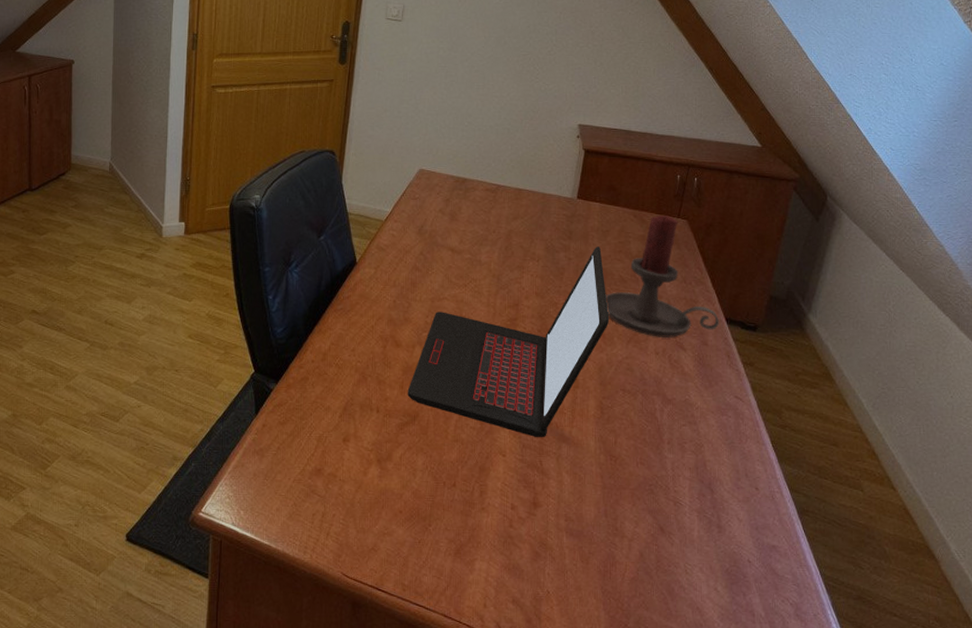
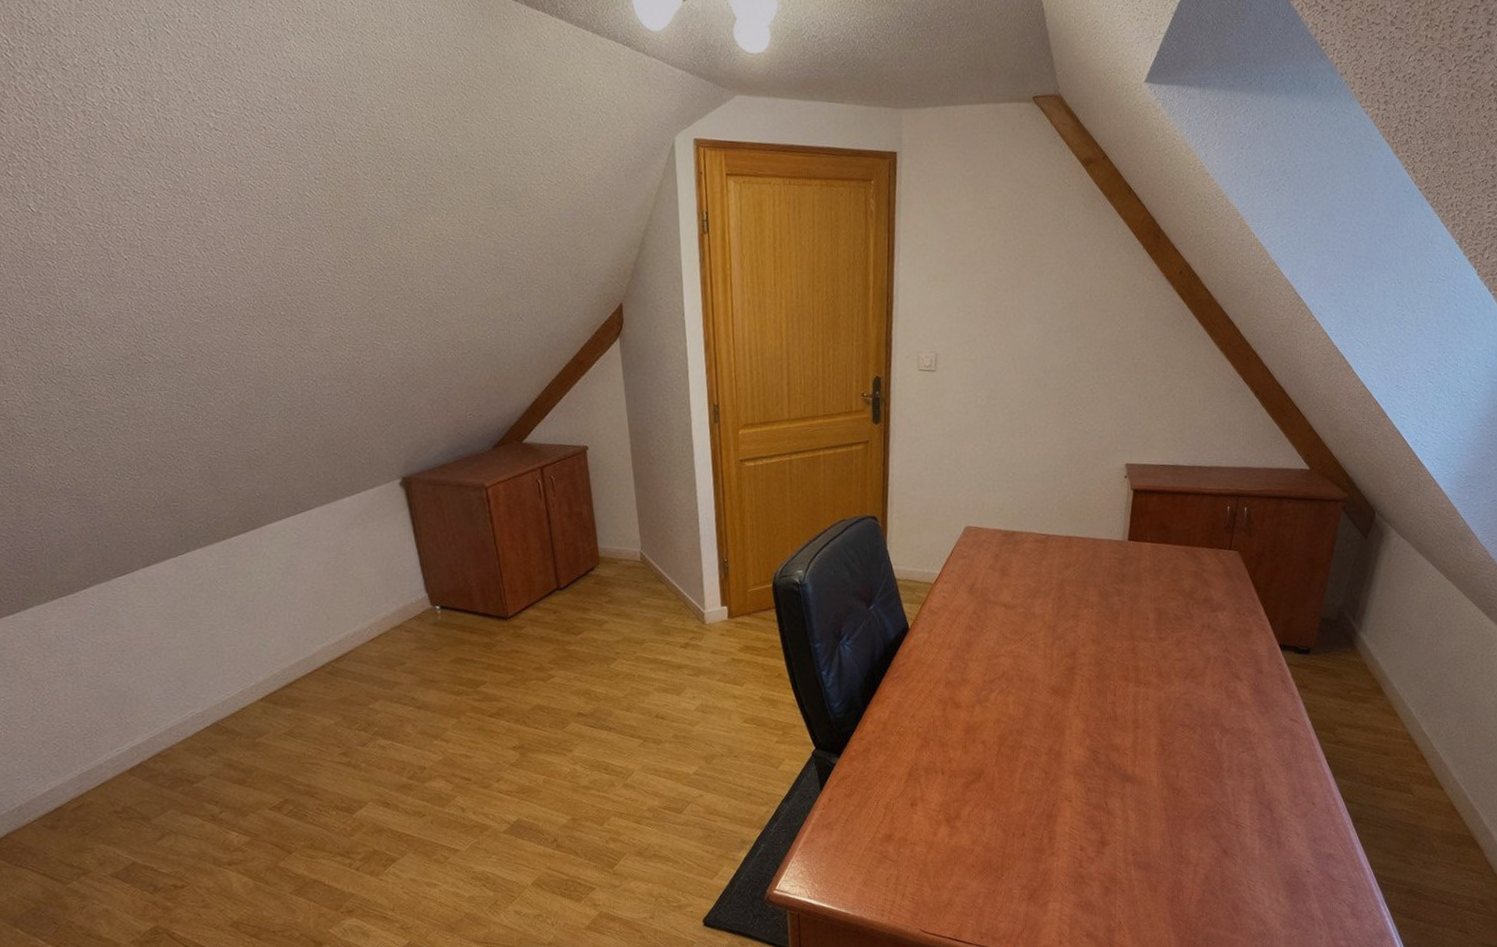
laptop: present [407,246,610,438] -> none [970,587,1166,781]
candle holder: present [605,215,719,338] -> none [1161,549,1273,671]

